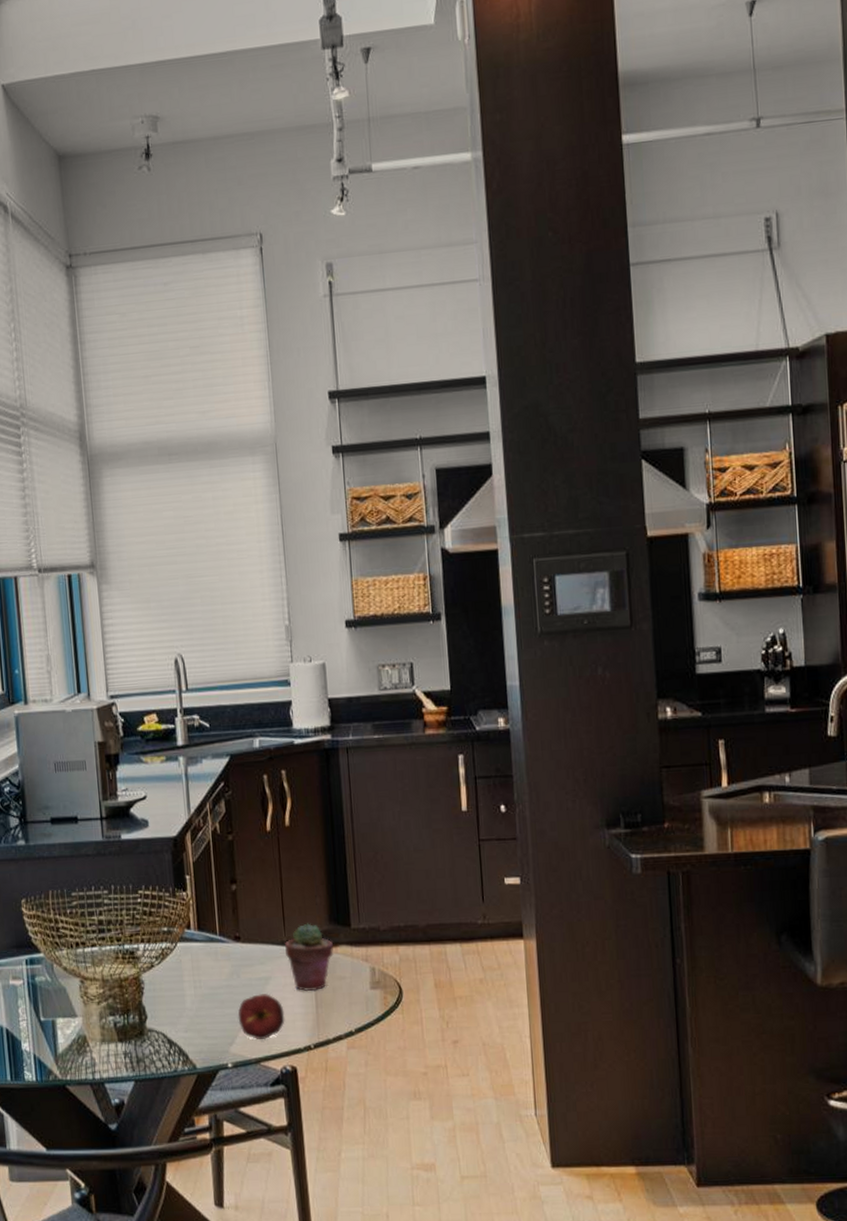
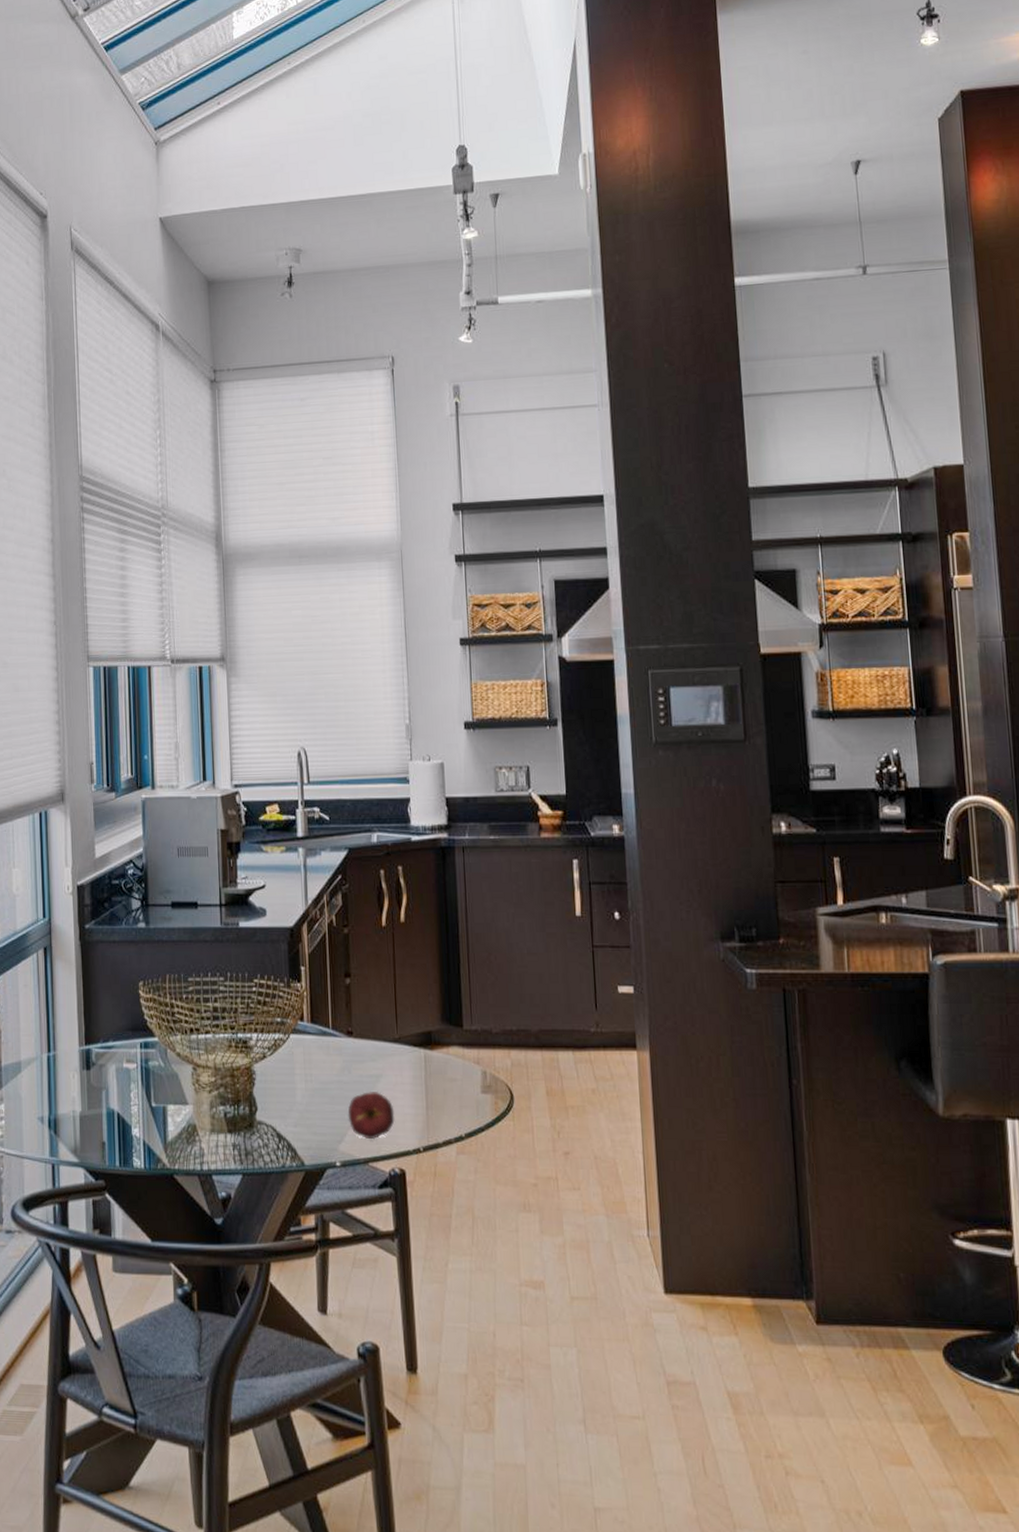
potted succulent: present [285,923,334,992] -> none [397,1021,446,1092]

